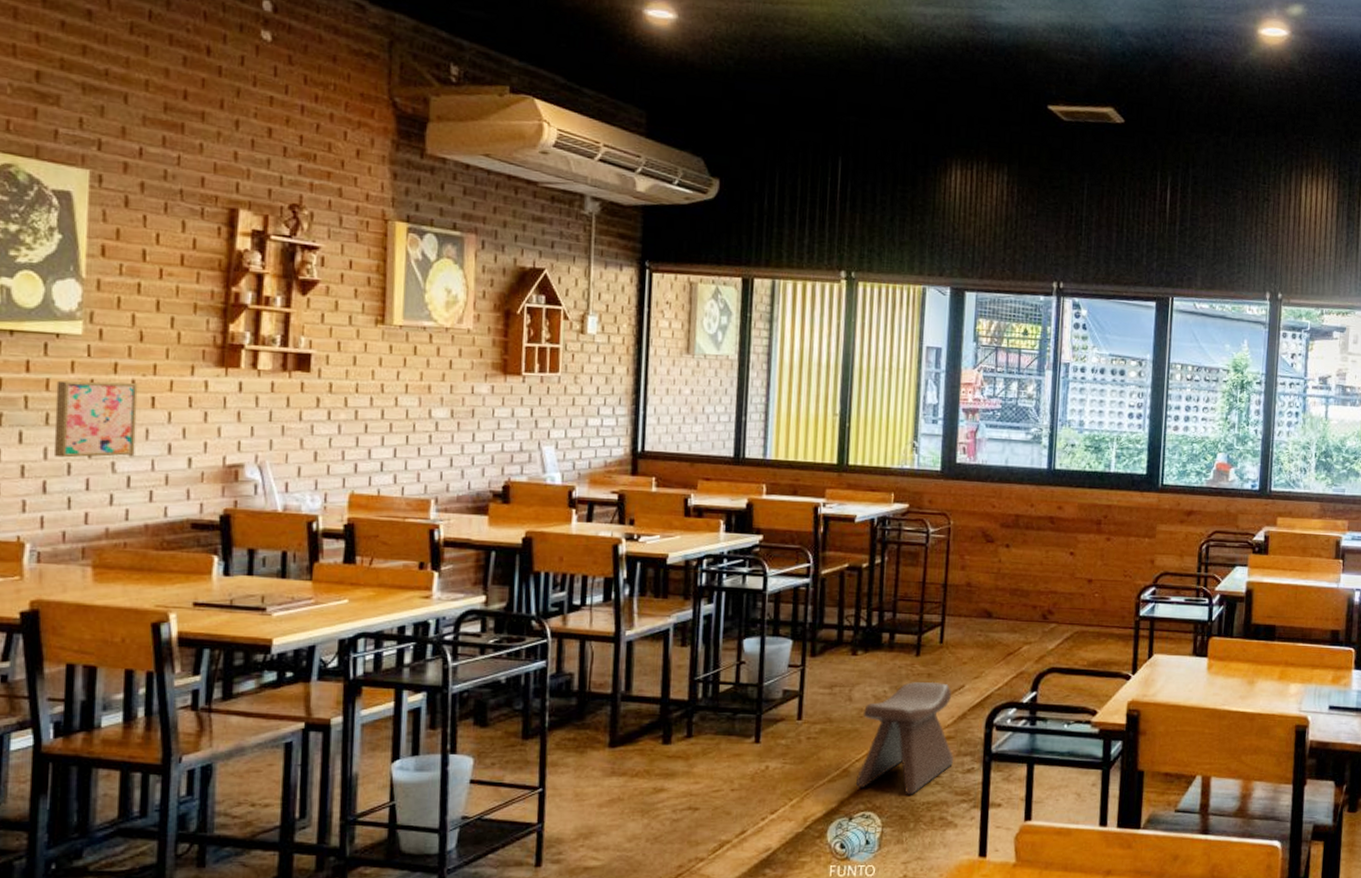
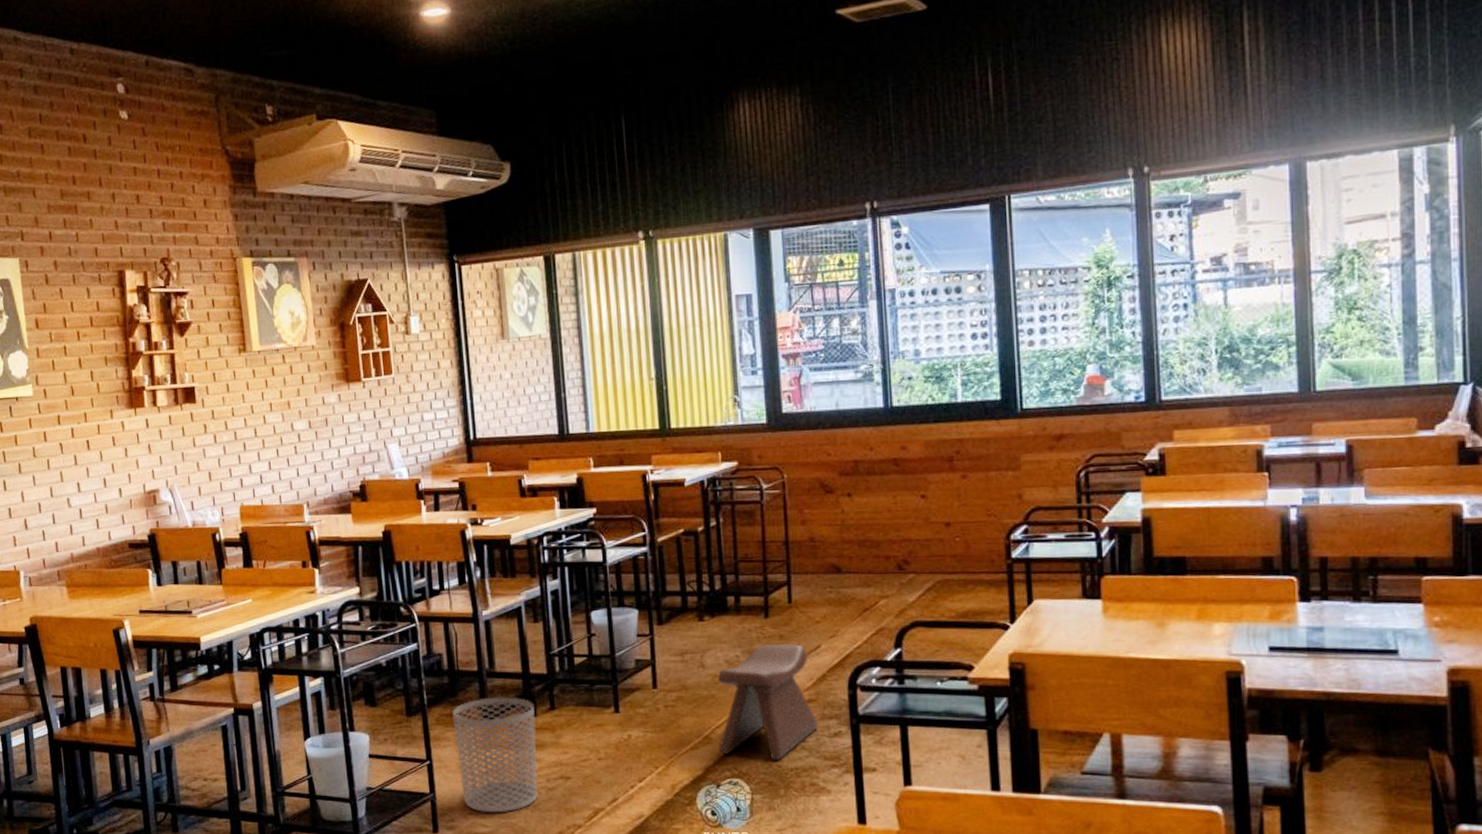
wall art: present [53,380,138,458] -> none [22,431,82,499]
waste bin: none [575,722,669,846] -> present [452,697,538,813]

